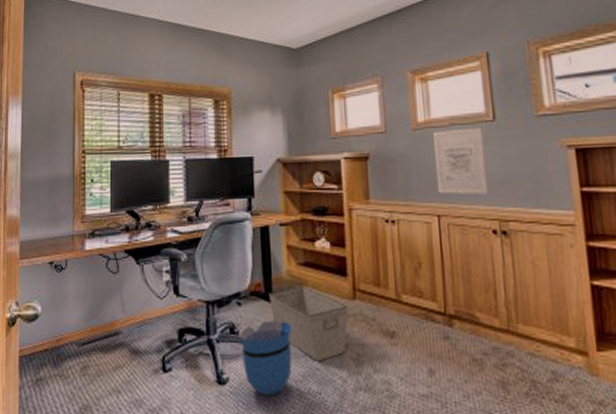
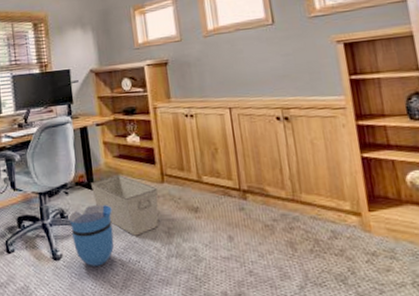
wall art: present [432,127,489,195] -> none [221,31,272,90]

